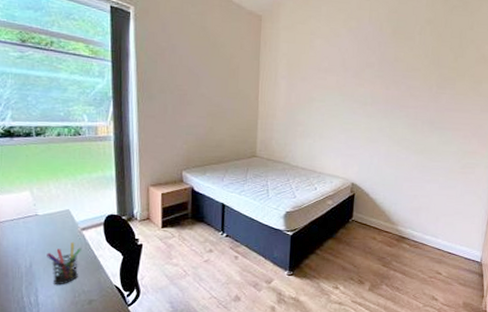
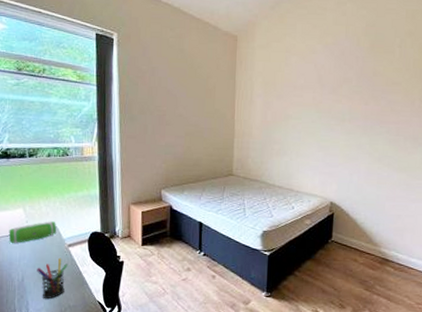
speaker: none [13,204,69,228] -> present [8,221,57,243]

